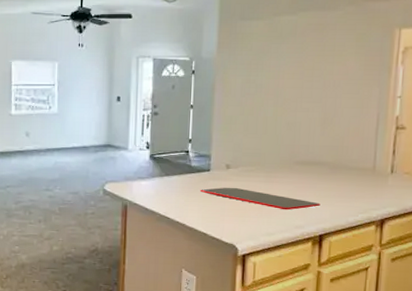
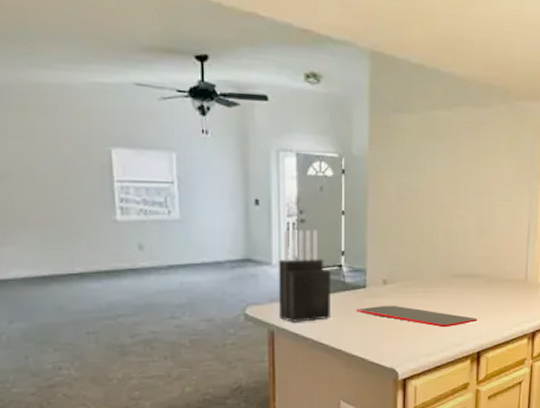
knife block: none [131,120,178,199] -> present [278,229,330,322]

